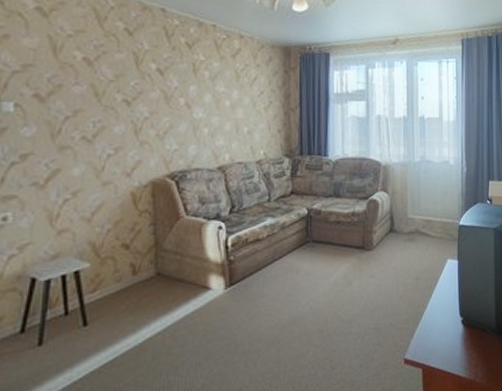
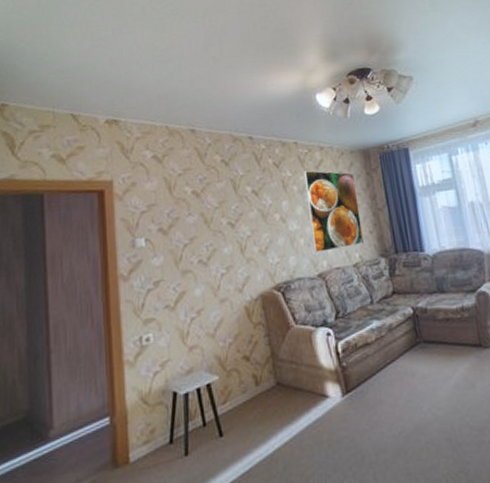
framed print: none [217,56,272,144] -> present [303,170,364,253]

